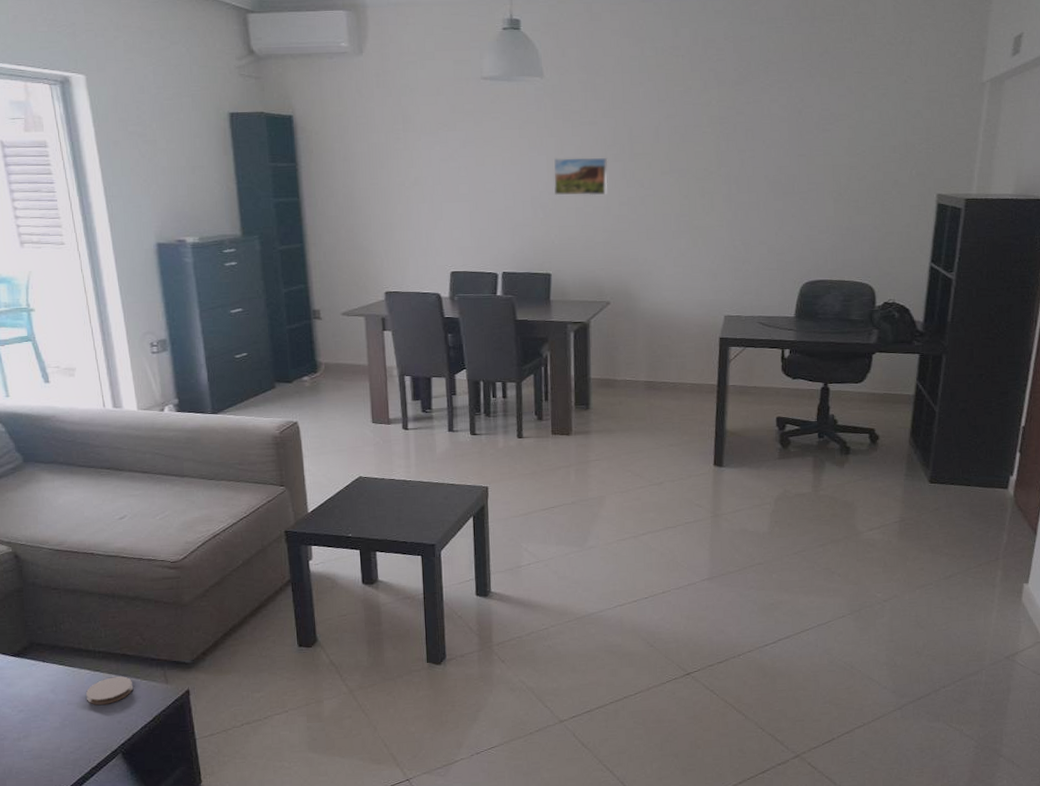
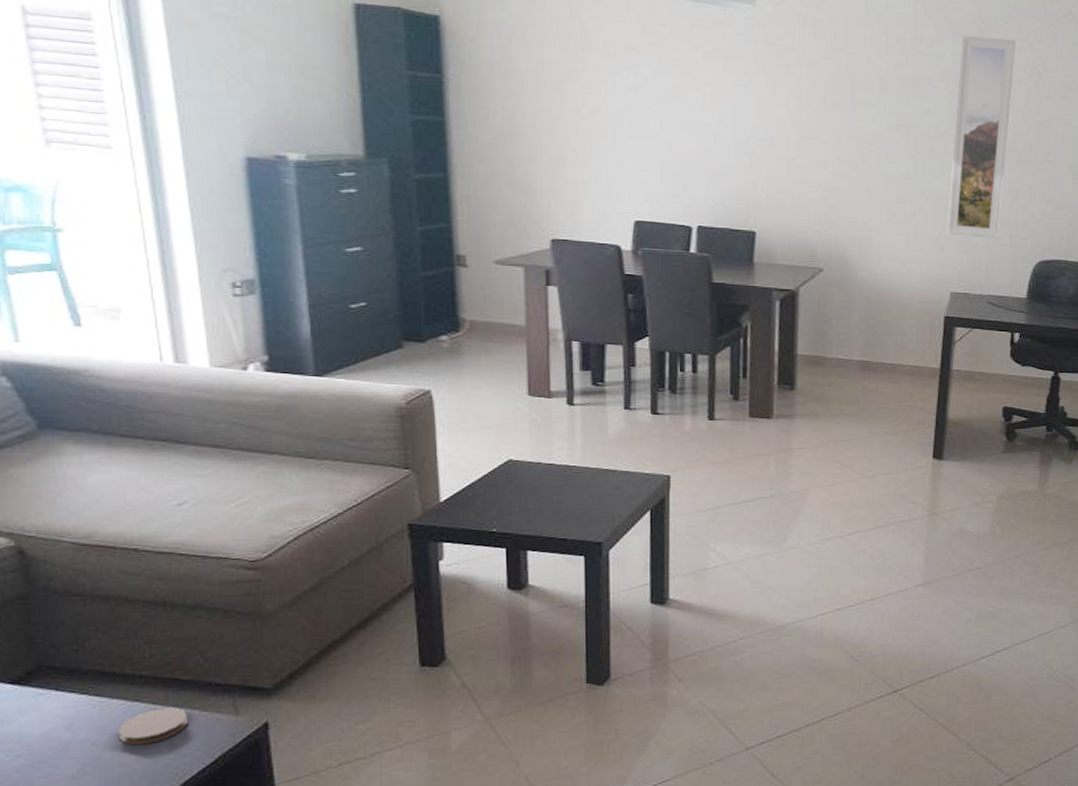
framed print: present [554,157,608,196] -> none [763,98,827,147]
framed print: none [719,82,776,265] -> present [947,35,1016,238]

